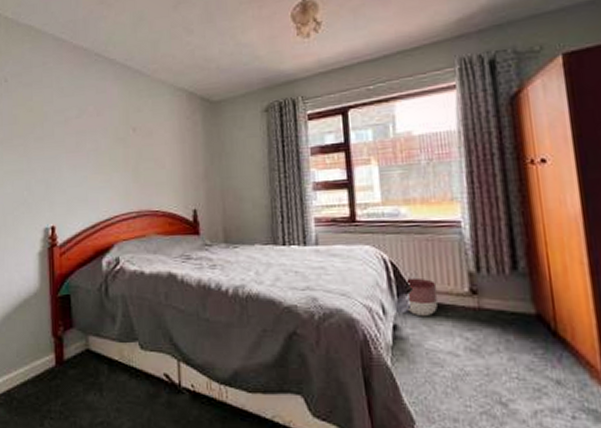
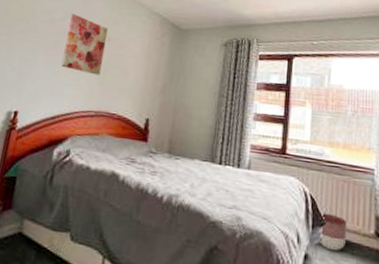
wall art: none [87,107,133,172] -> present [61,14,108,76]

